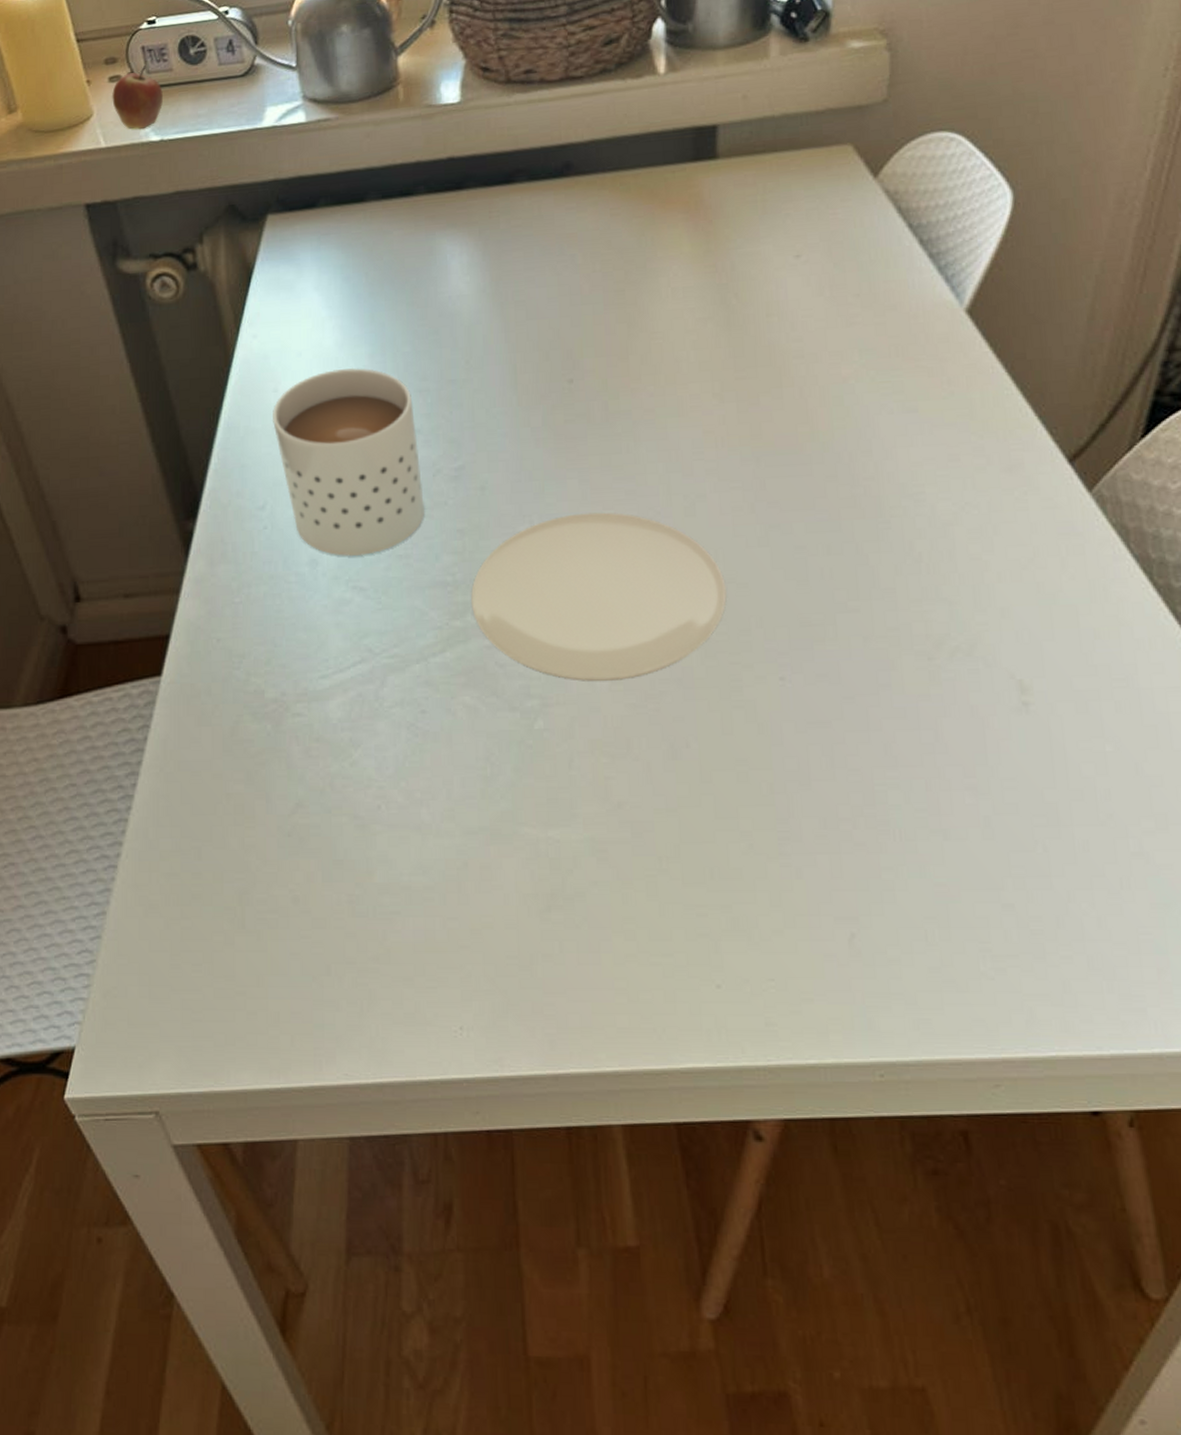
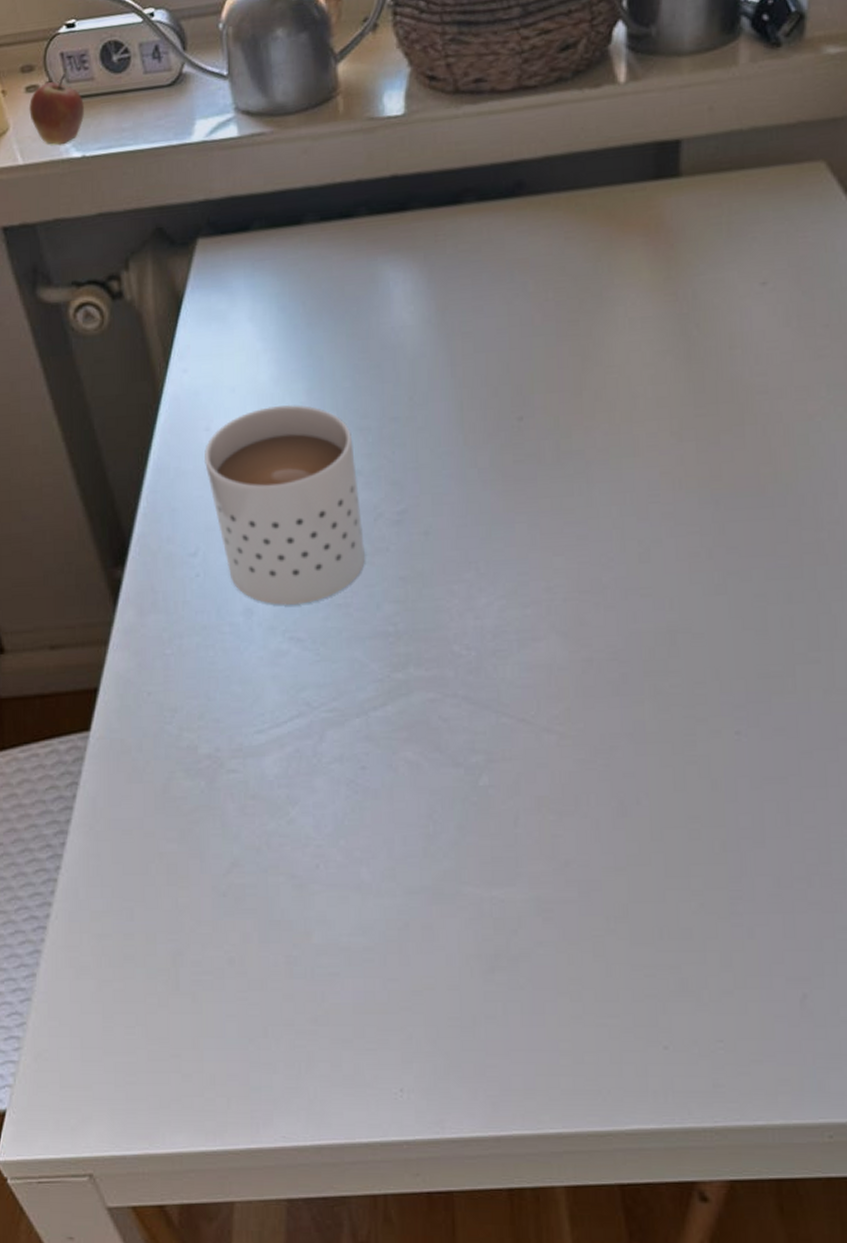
plate: present [471,512,727,682] -> none [414,558,682,737]

